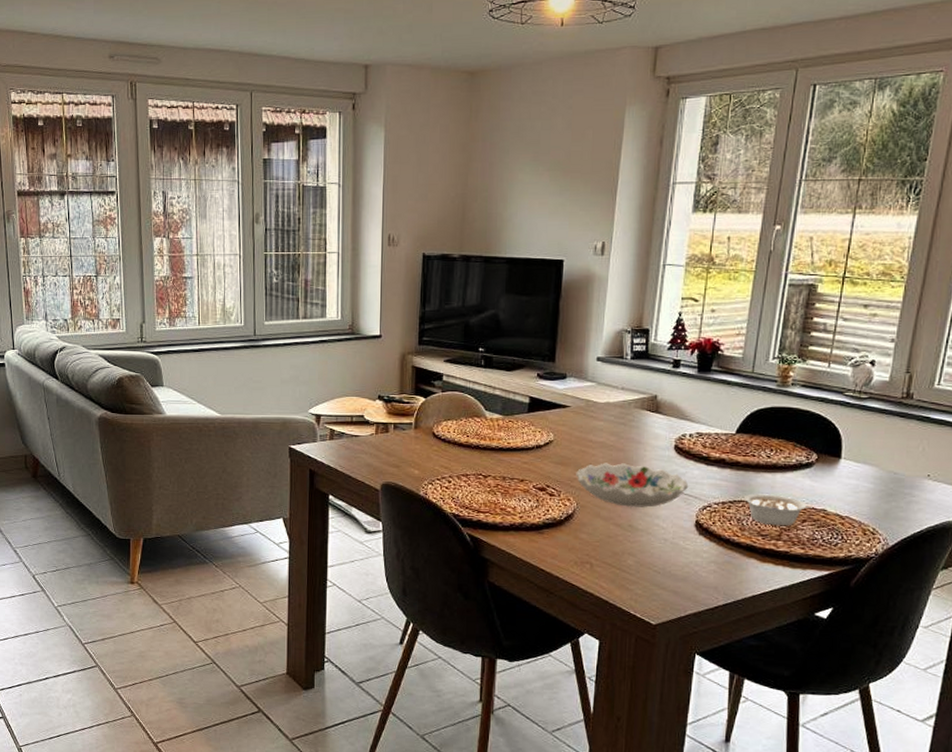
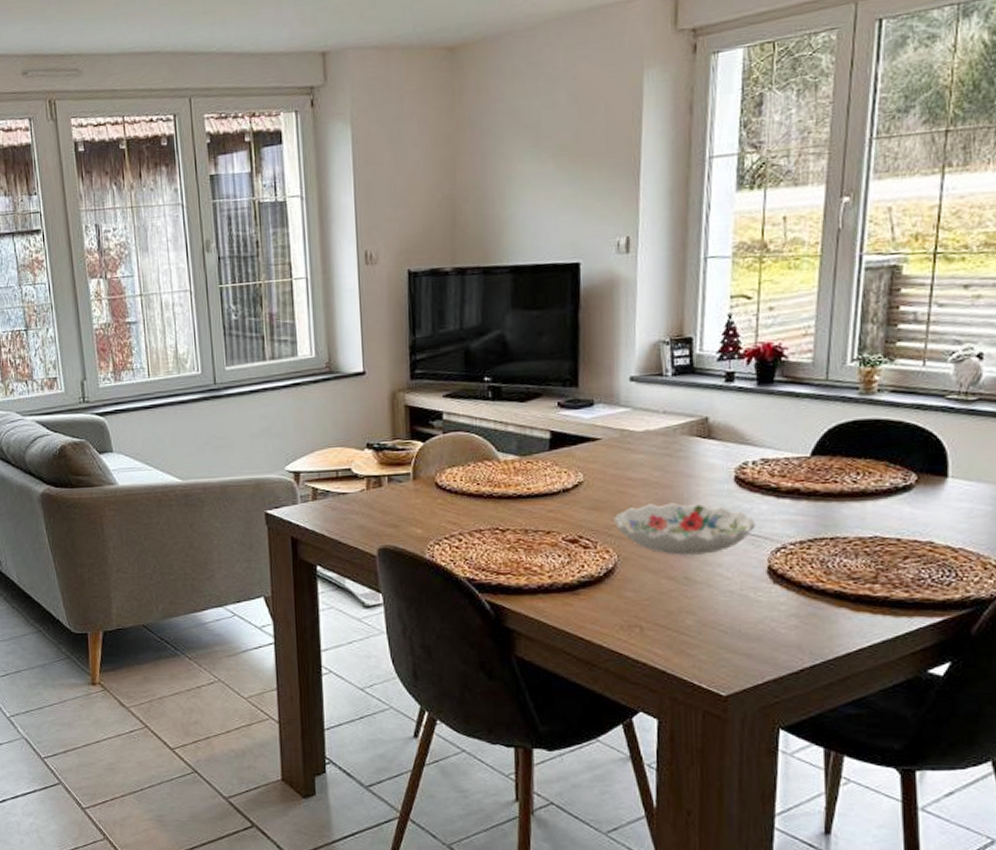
legume: present [744,494,812,526] -> none [828,527,915,566]

